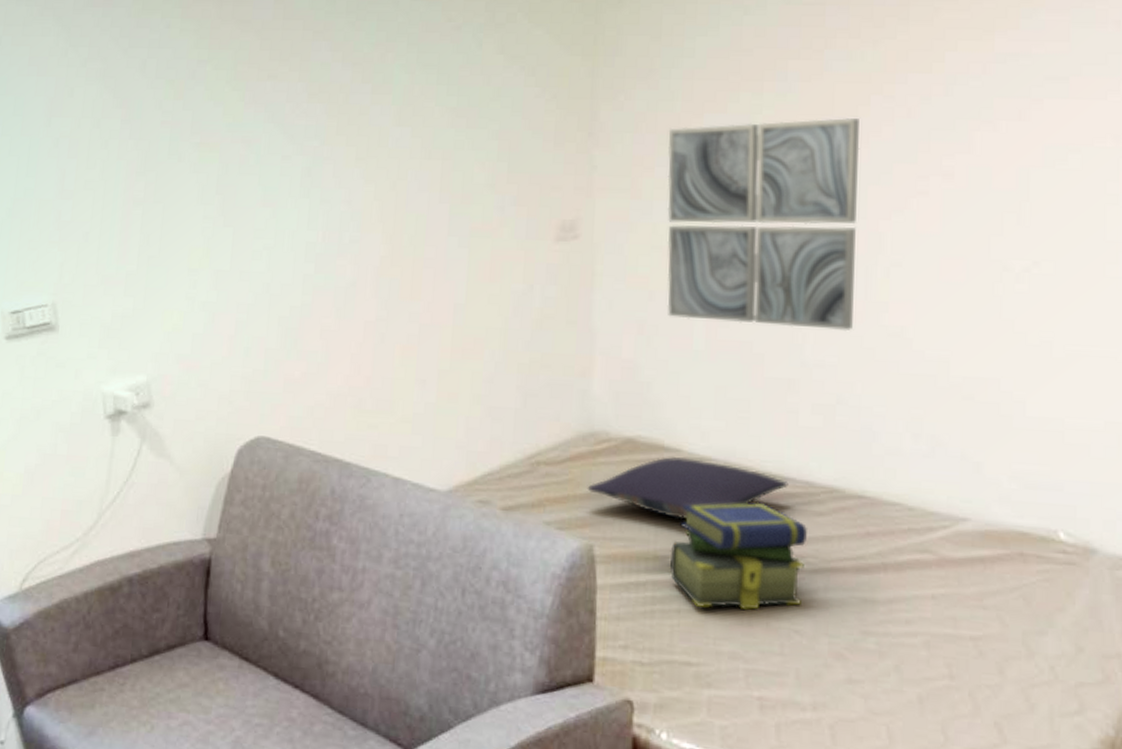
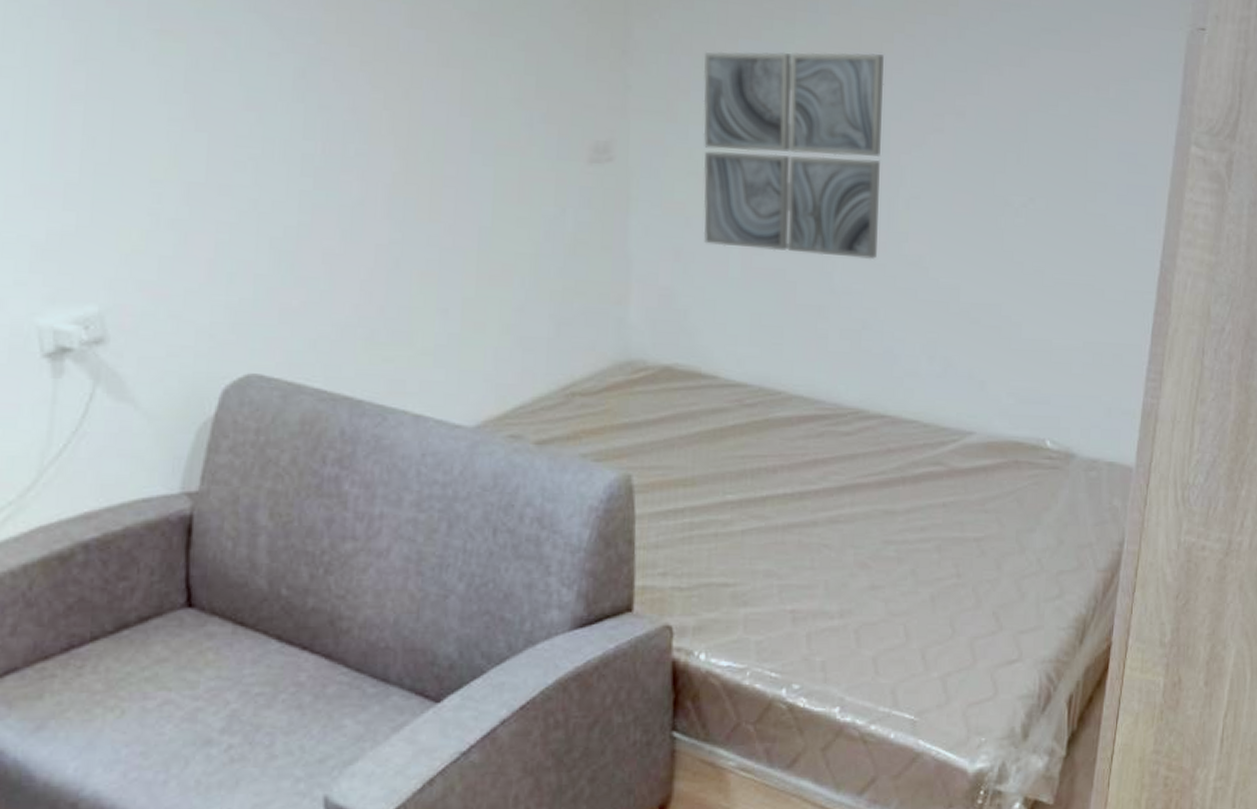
pillow: present [587,457,789,520] -> none [624,384,819,446]
stack of books: present [669,501,807,611] -> none [706,425,835,530]

